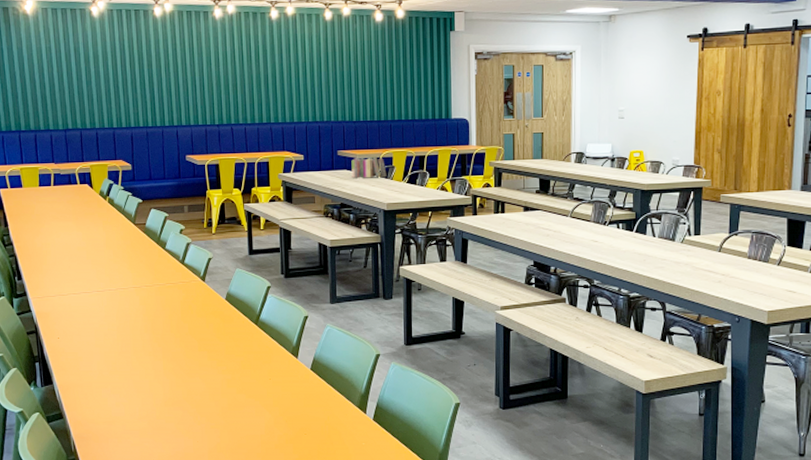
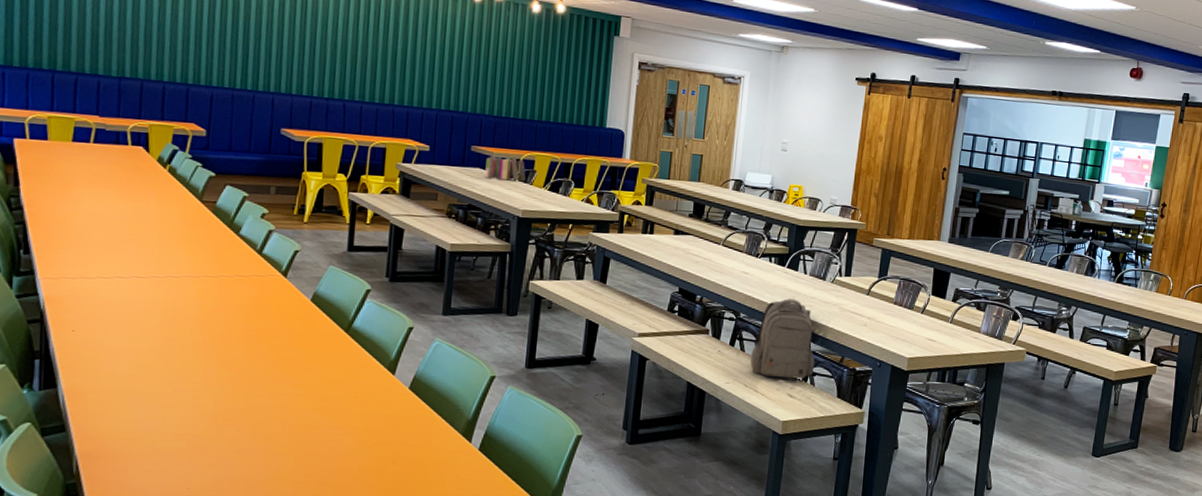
backpack: none [608,262,671,339] -> present [750,298,815,379]

